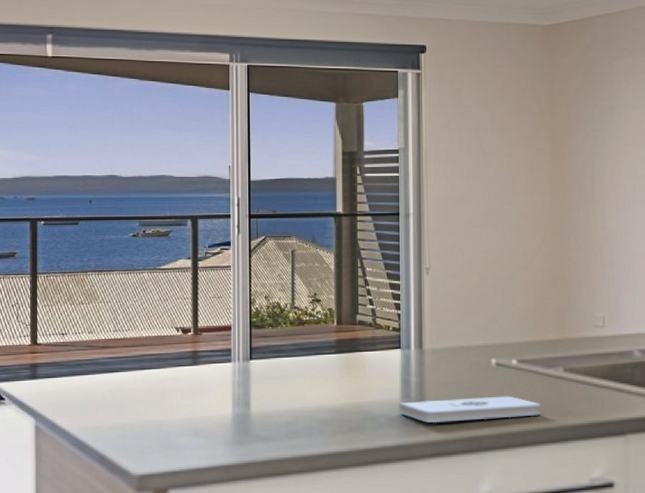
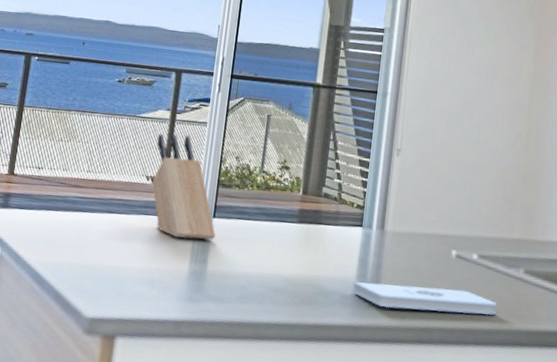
knife block: none [181,281,255,385] -> present [151,133,216,240]

